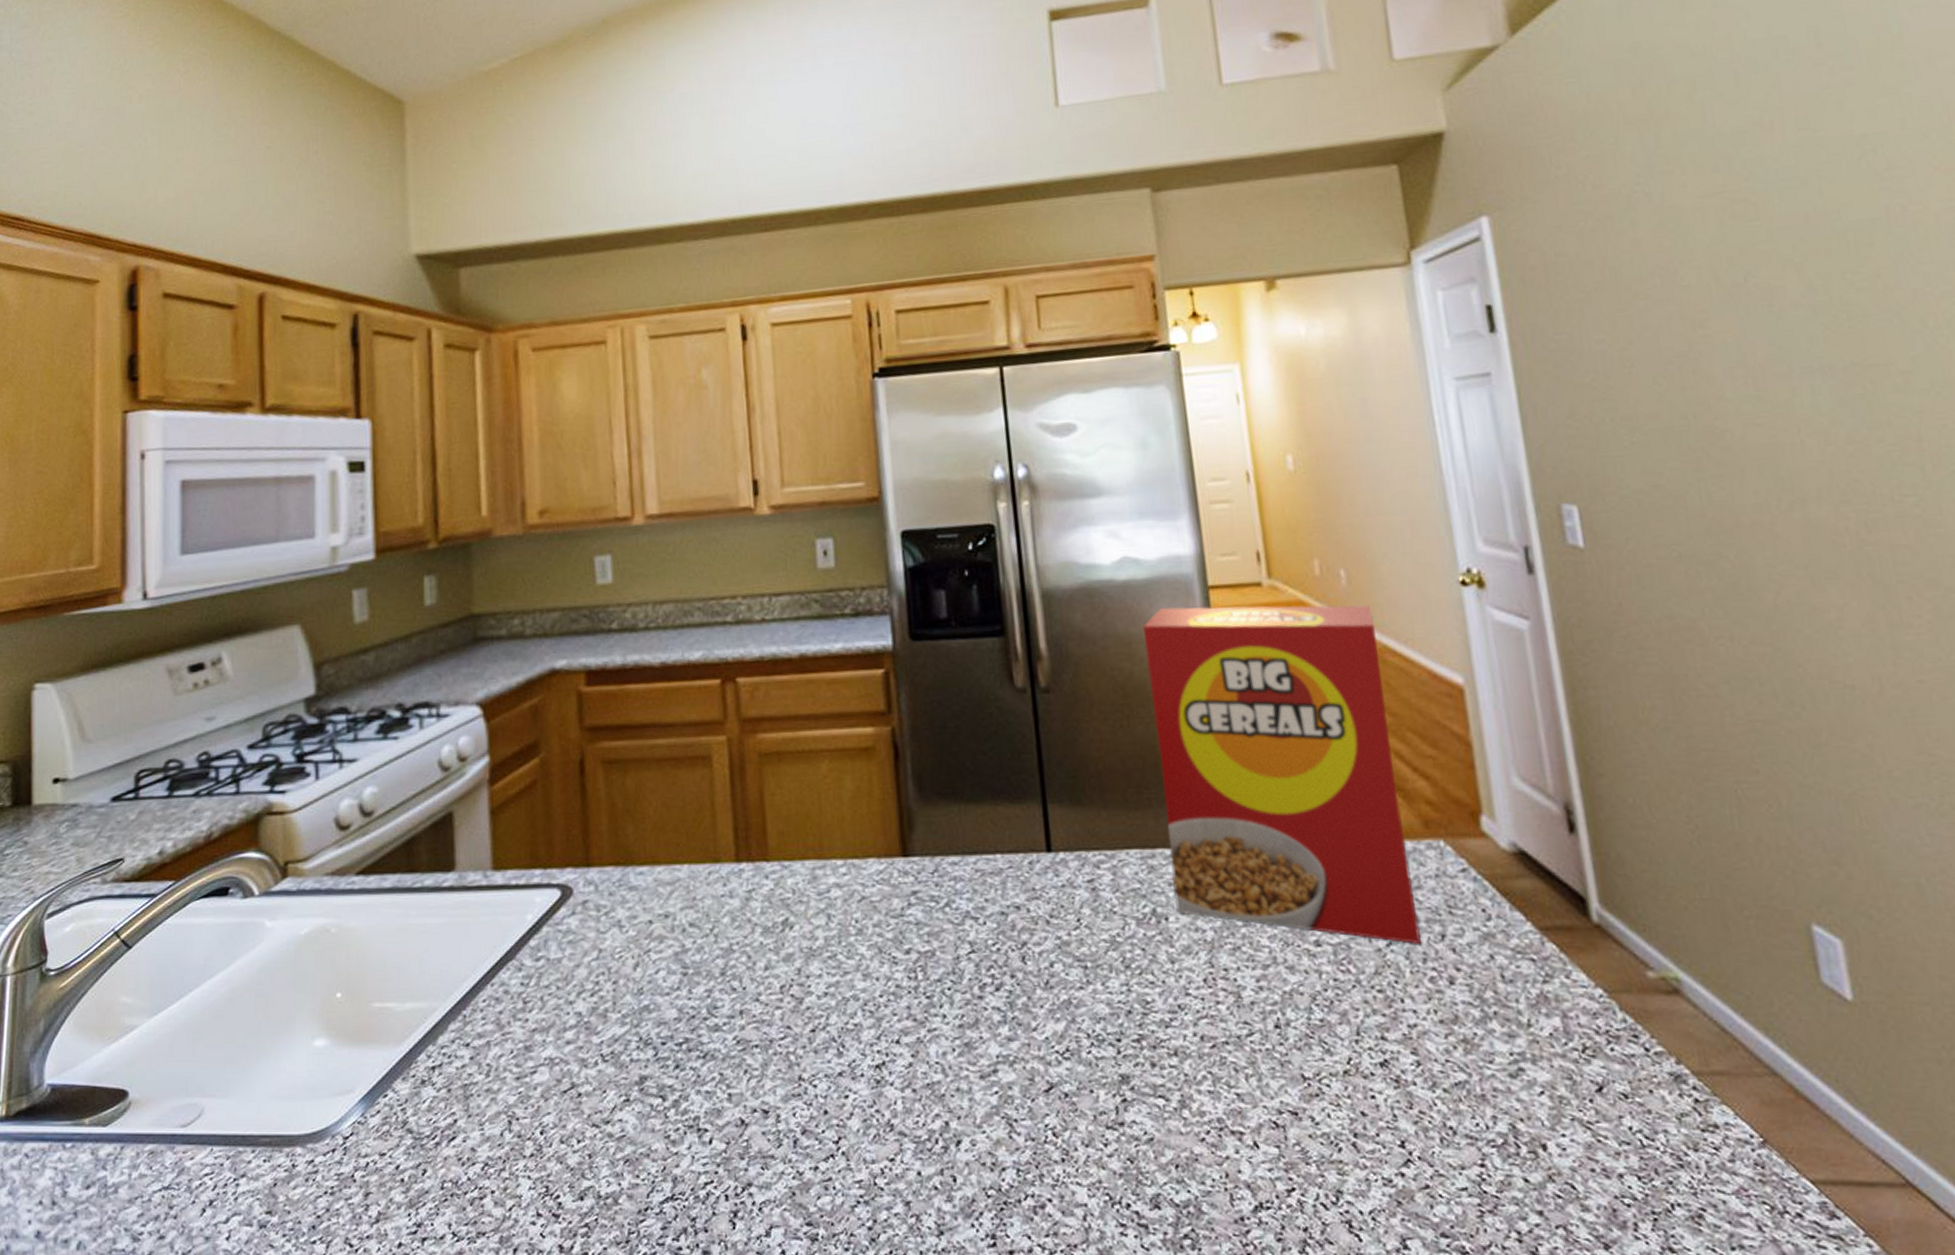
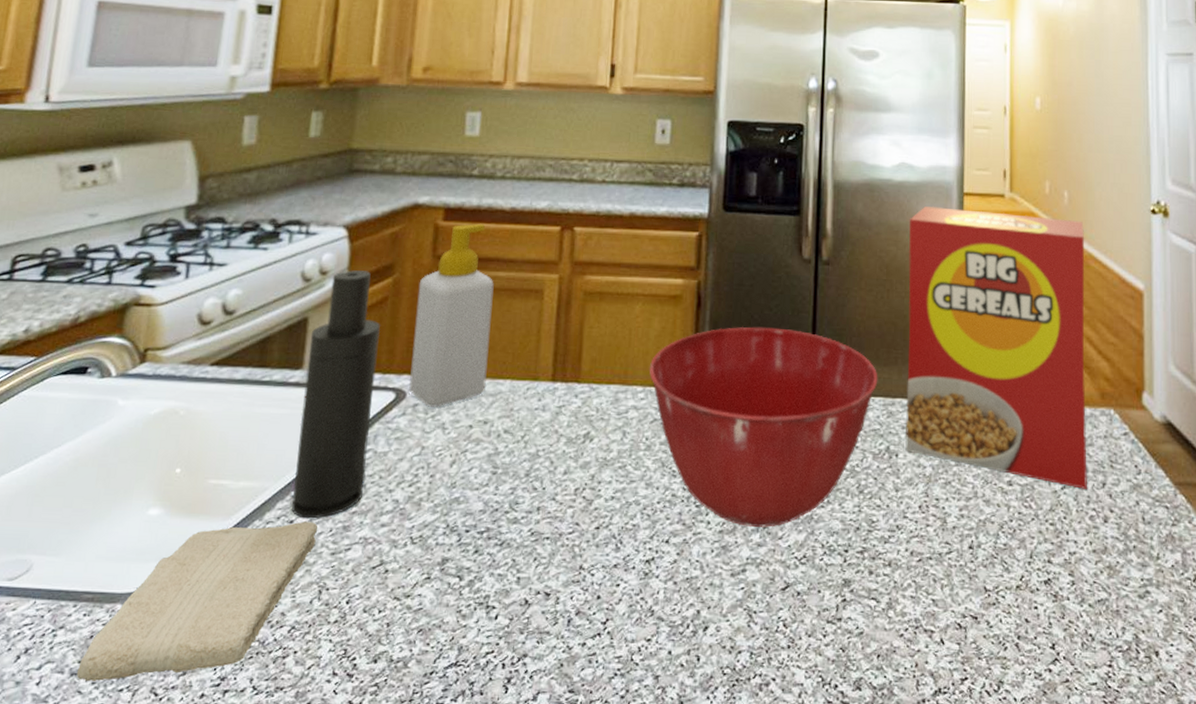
washcloth: none [265,1043,498,1235] -> present [76,521,318,682]
atomizer: none [458,752,542,1040] -> present [292,270,381,519]
soap bottle: none [569,684,661,903] -> present [409,223,494,407]
mixing bowl: none [847,775,1131,1018] -> present [649,327,878,527]

